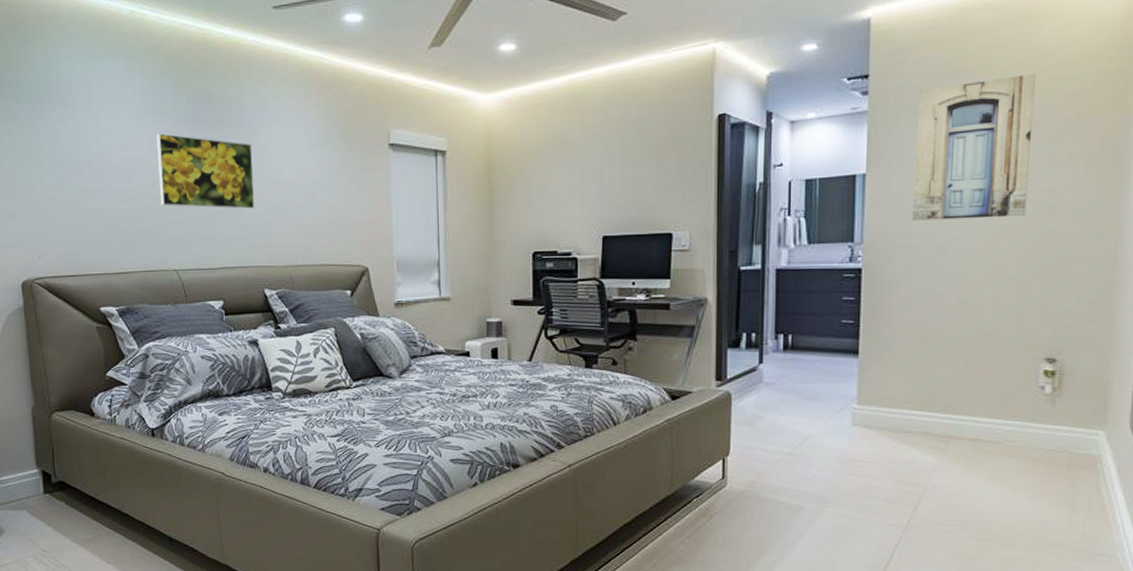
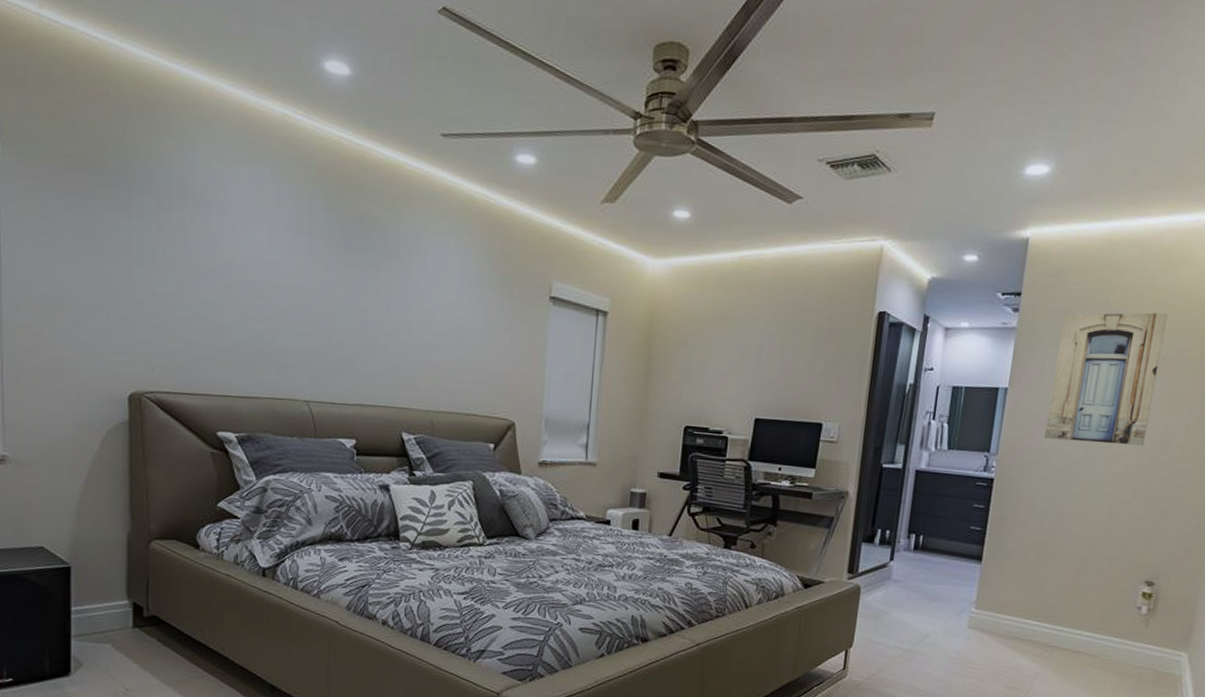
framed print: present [156,133,255,209] -> none [296,251,404,346]

